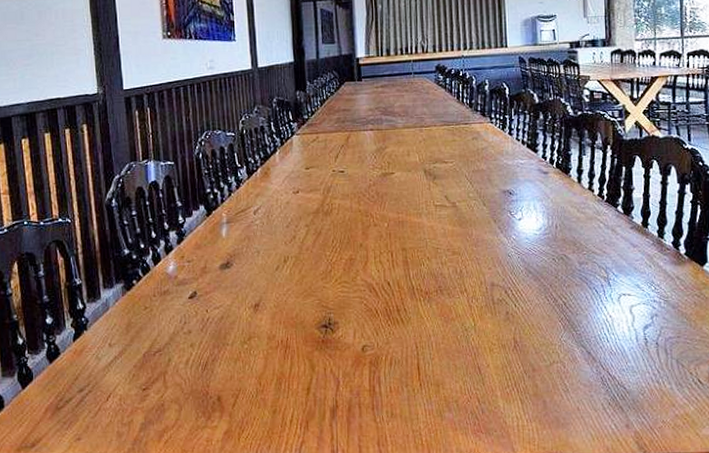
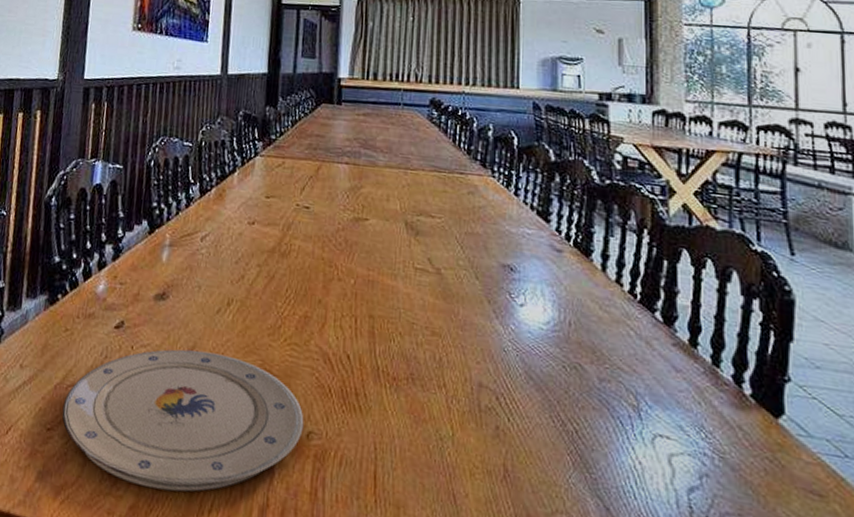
plate: none [153,302,359,415] -> present [62,349,304,492]

